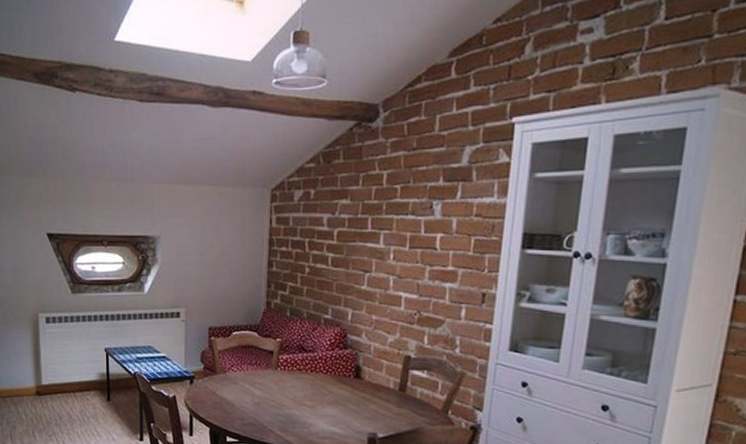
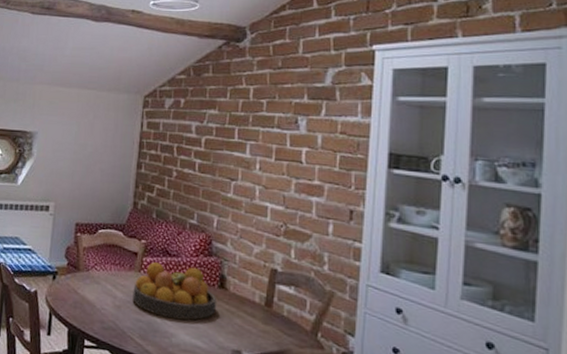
fruit bowl: none [271,359,352,411] -> present [133,262,216,320]

